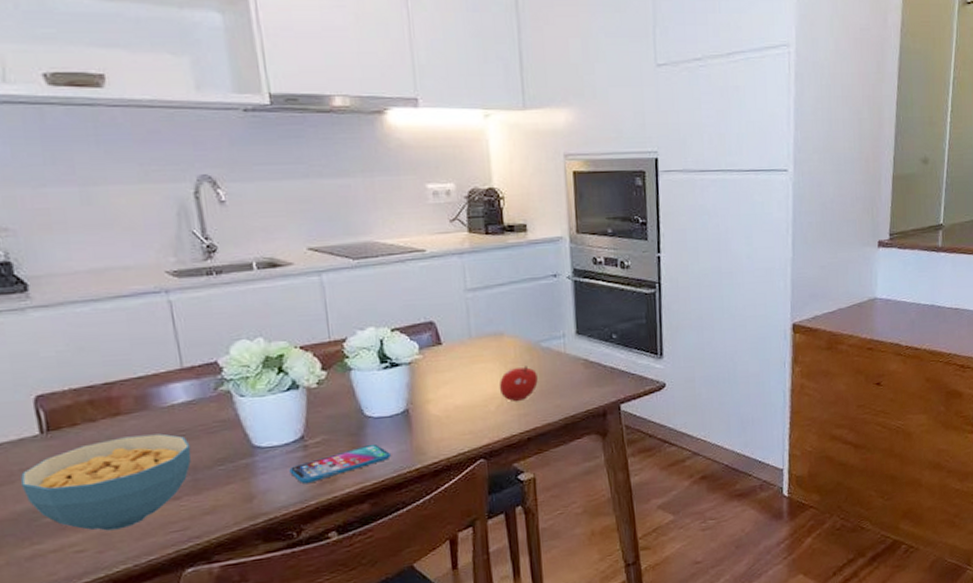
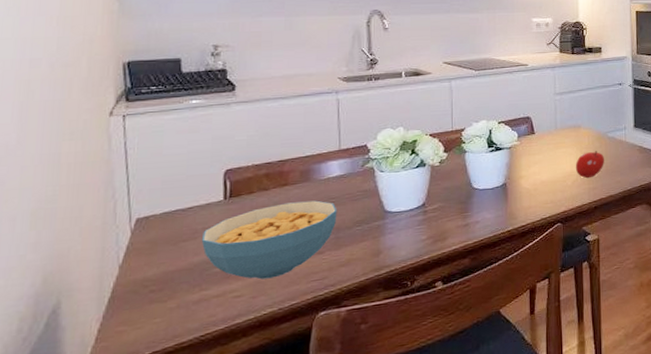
smartphone: present [289,443,391,485] -> none [411,210,489,242]

